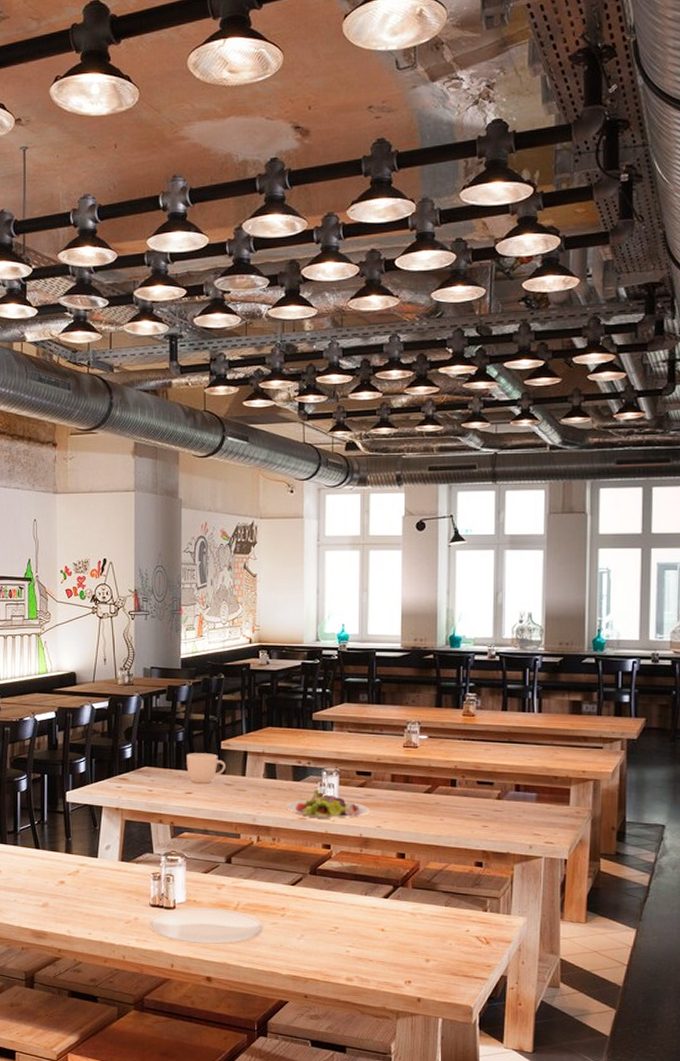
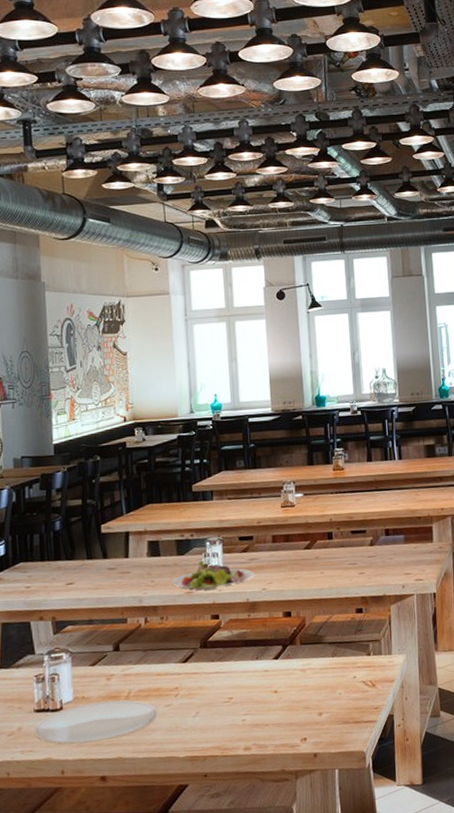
cup: present [186,753,226,785] -> none [65,539,108,573]

